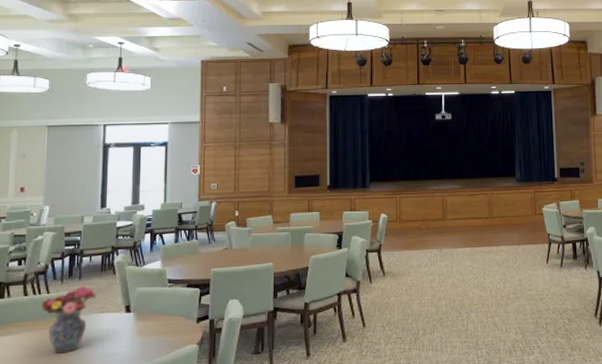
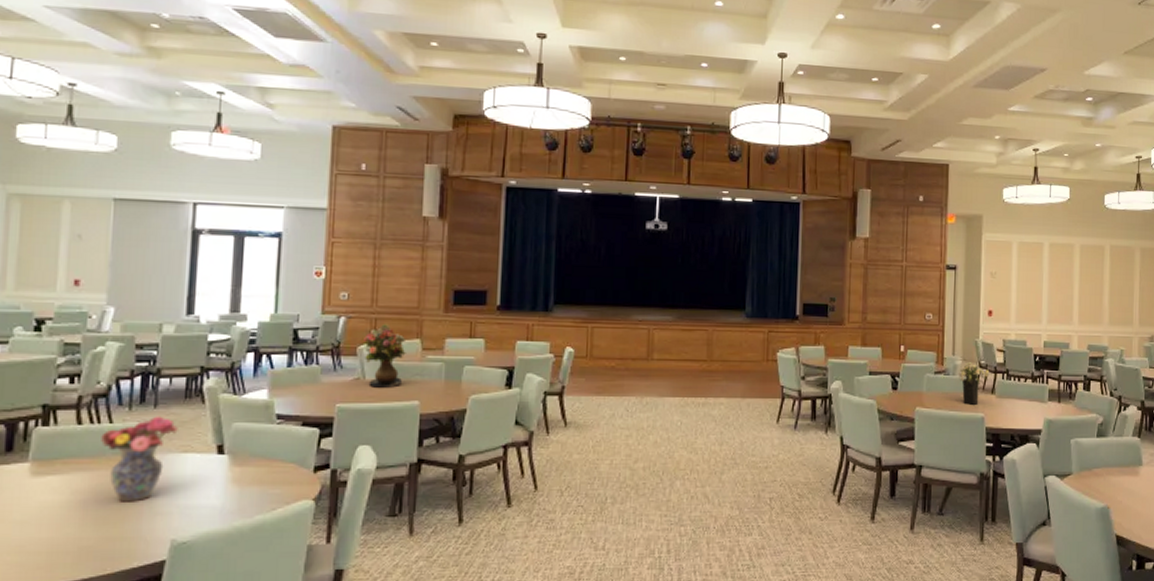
bouquet: none [230,204,262,256] -> present [364,323,406,389]

